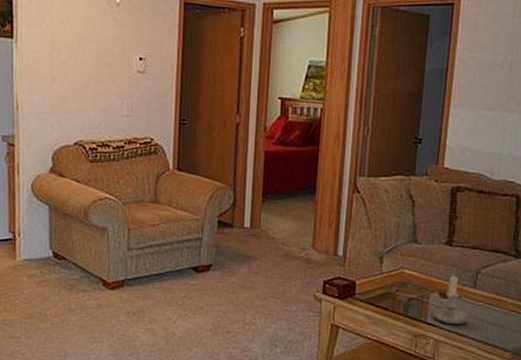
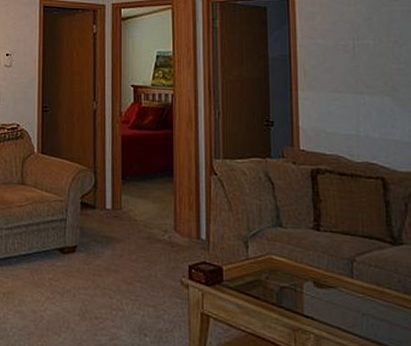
candle: present [432,274,469,325] -> none [308,261,350,319]

